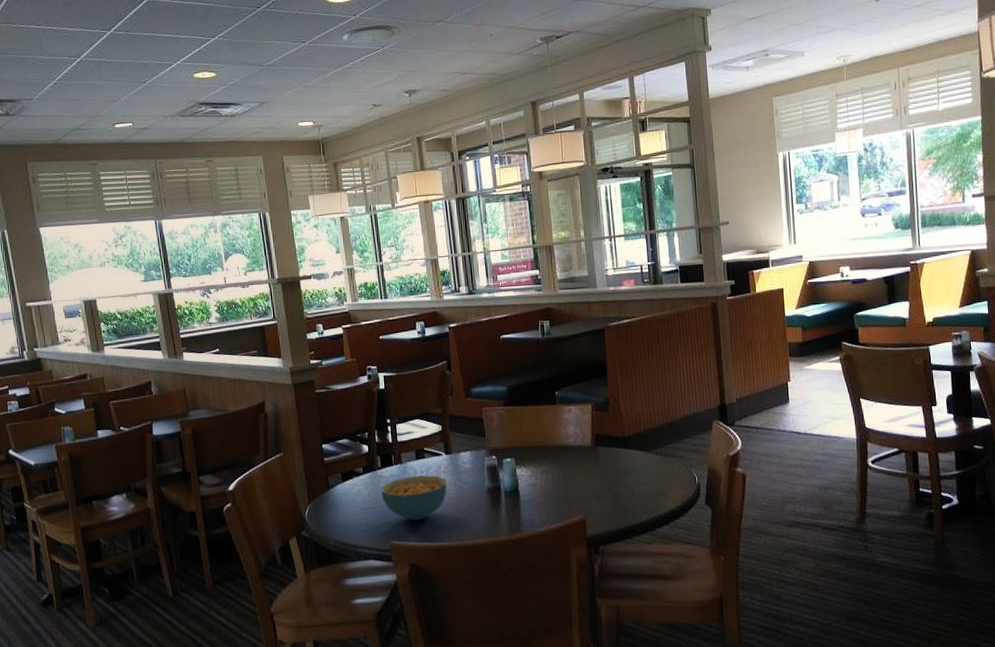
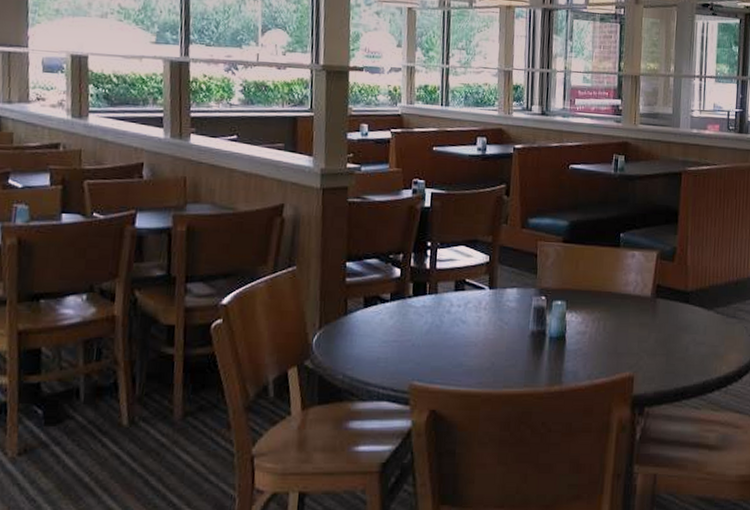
cereal bowl: present [380,475,447,521] -> none [407,309,486,361]

